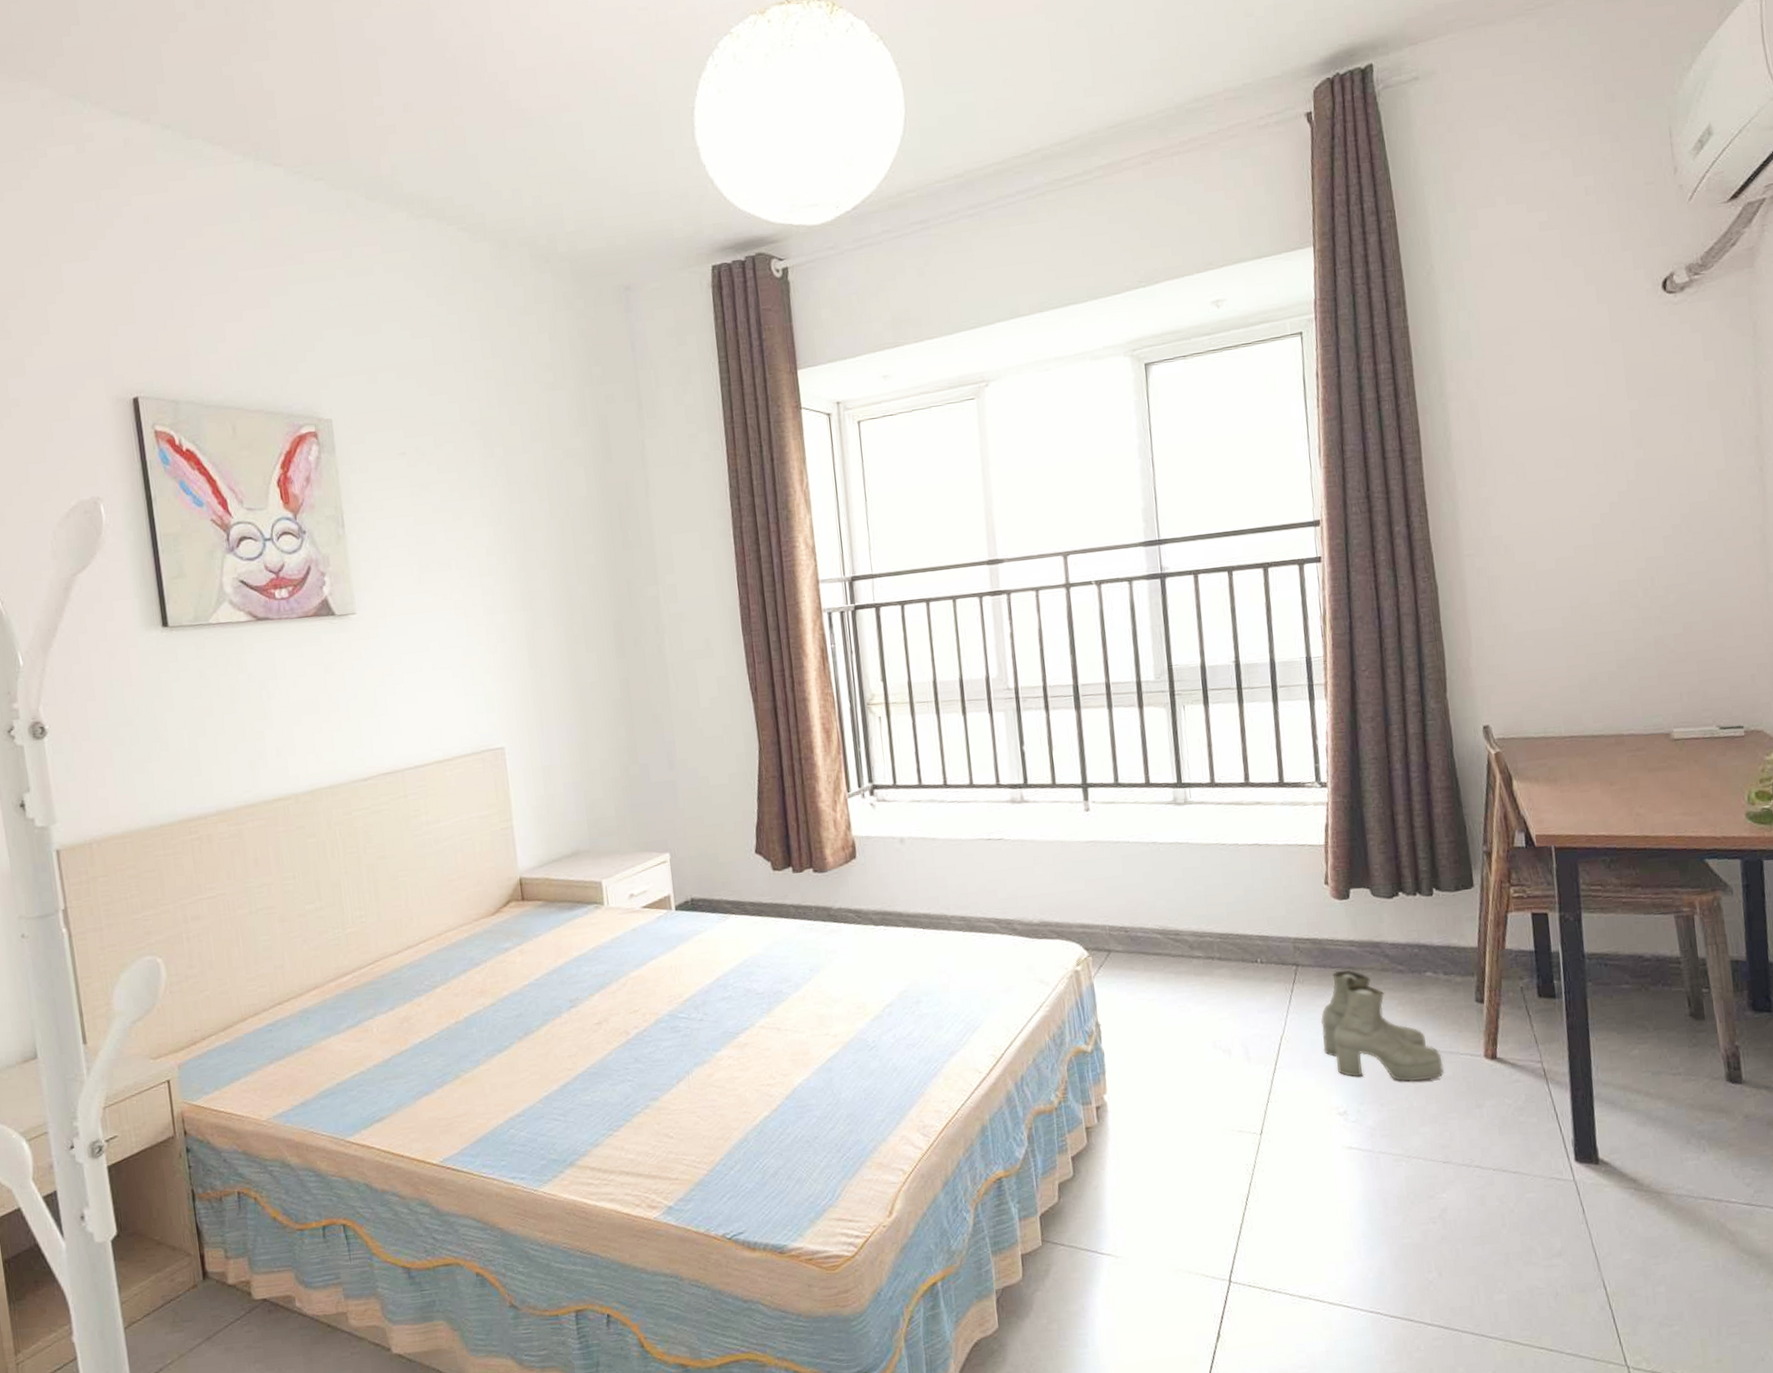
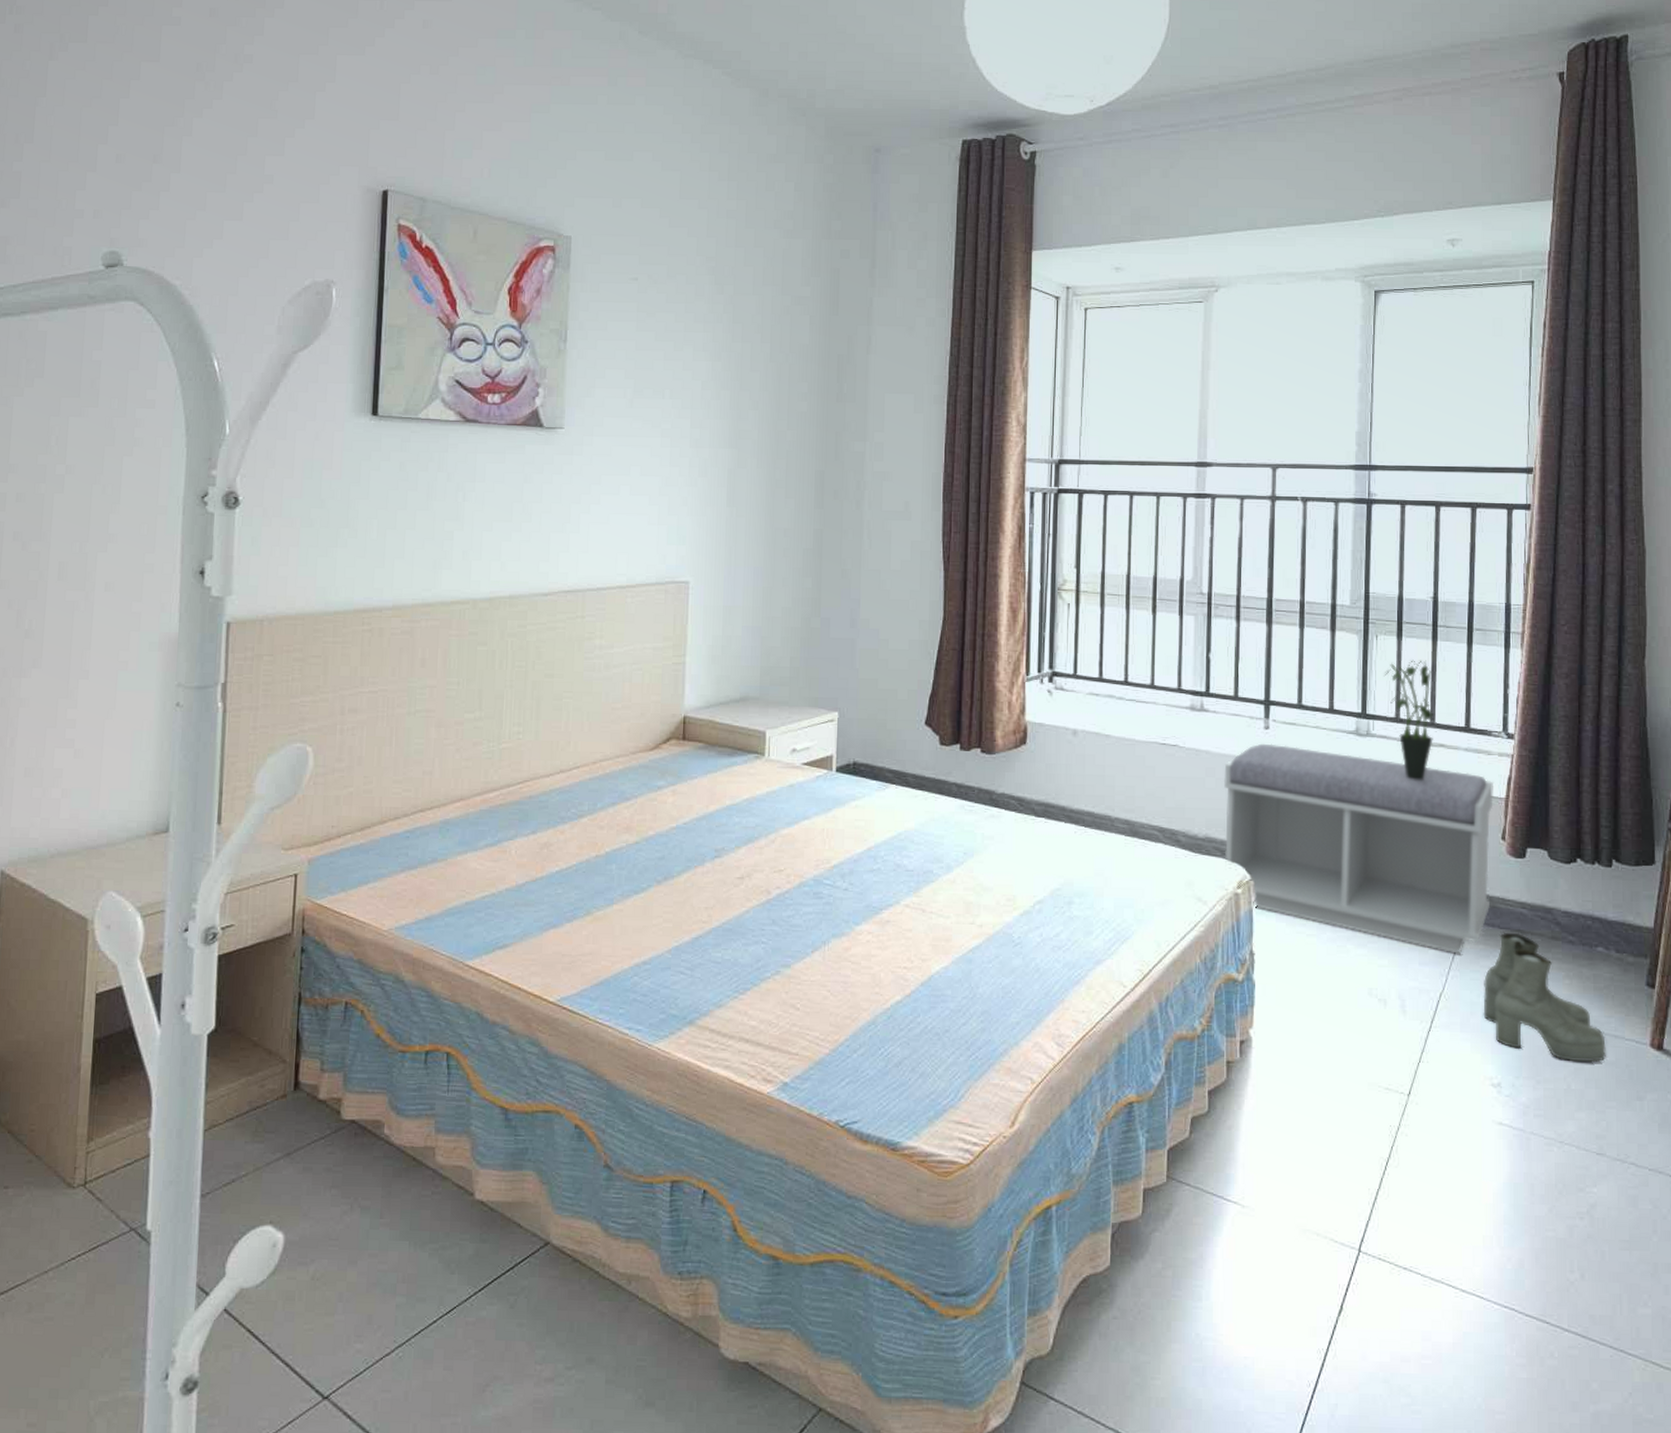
bench: none [1050,824,1320,998] -> present [1224,743,1494,954]
potted plant: none [1195,723,1250,840] -> present [1384,660,1433,780]

